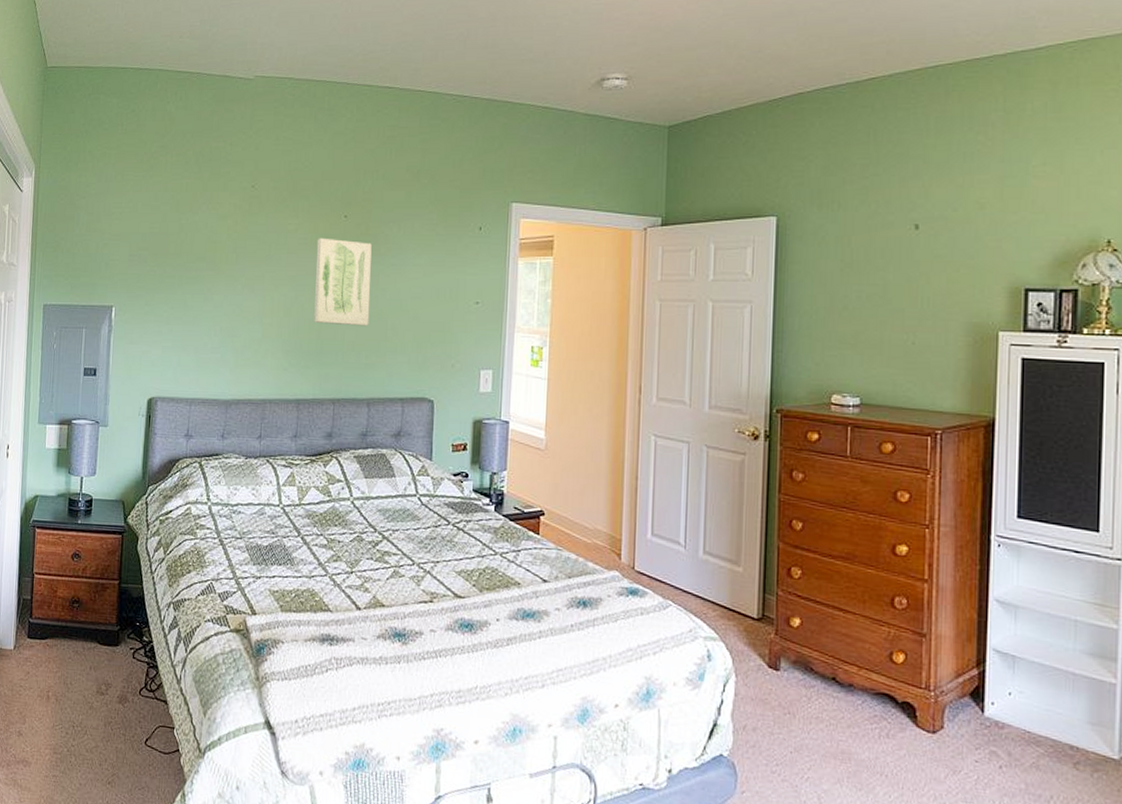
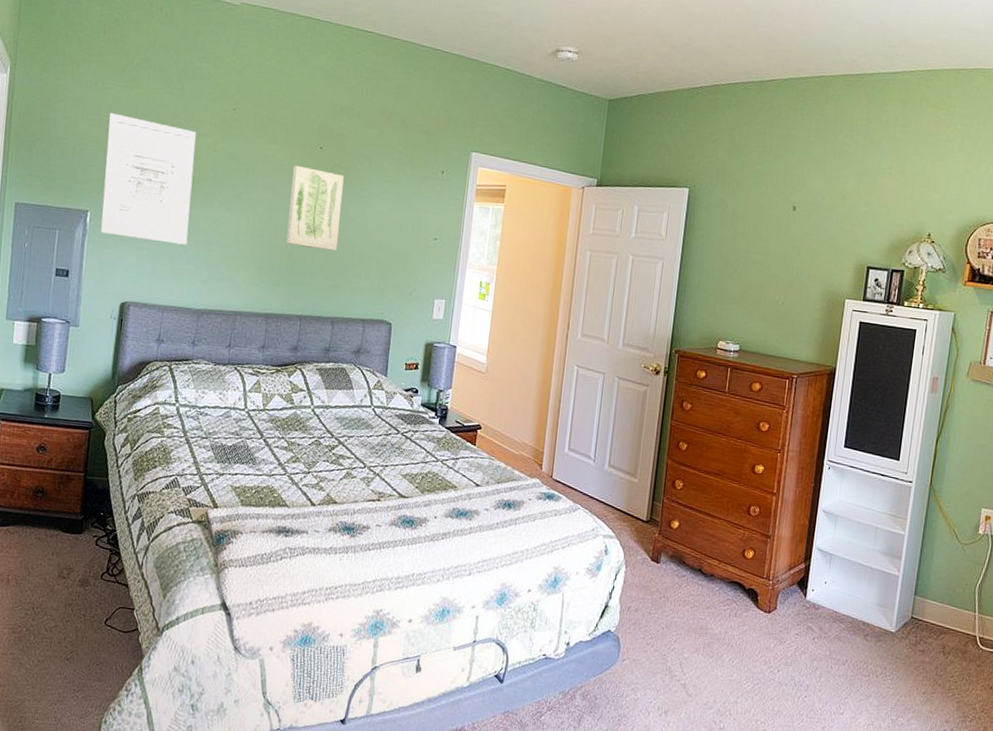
wall art: none [125,204,216,333] -> present [101,112,196,245]

